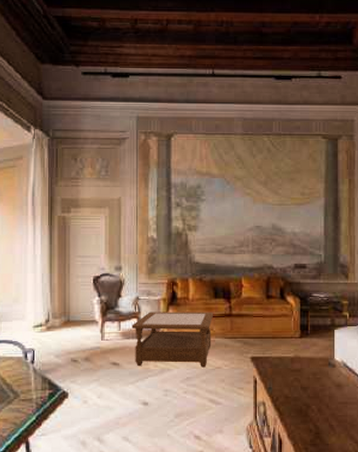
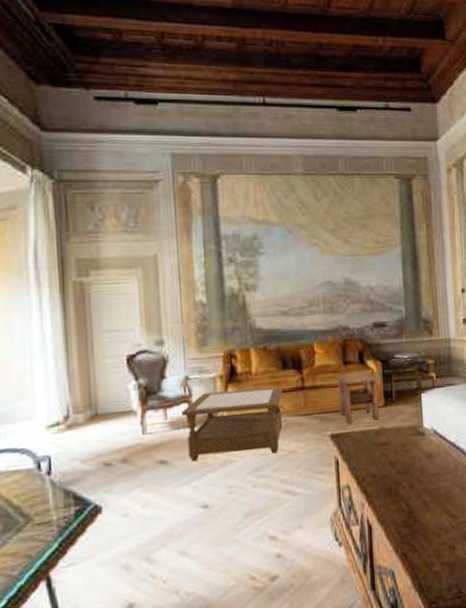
side table: none [258,306,299,349] -> present [334,372,382,424]

